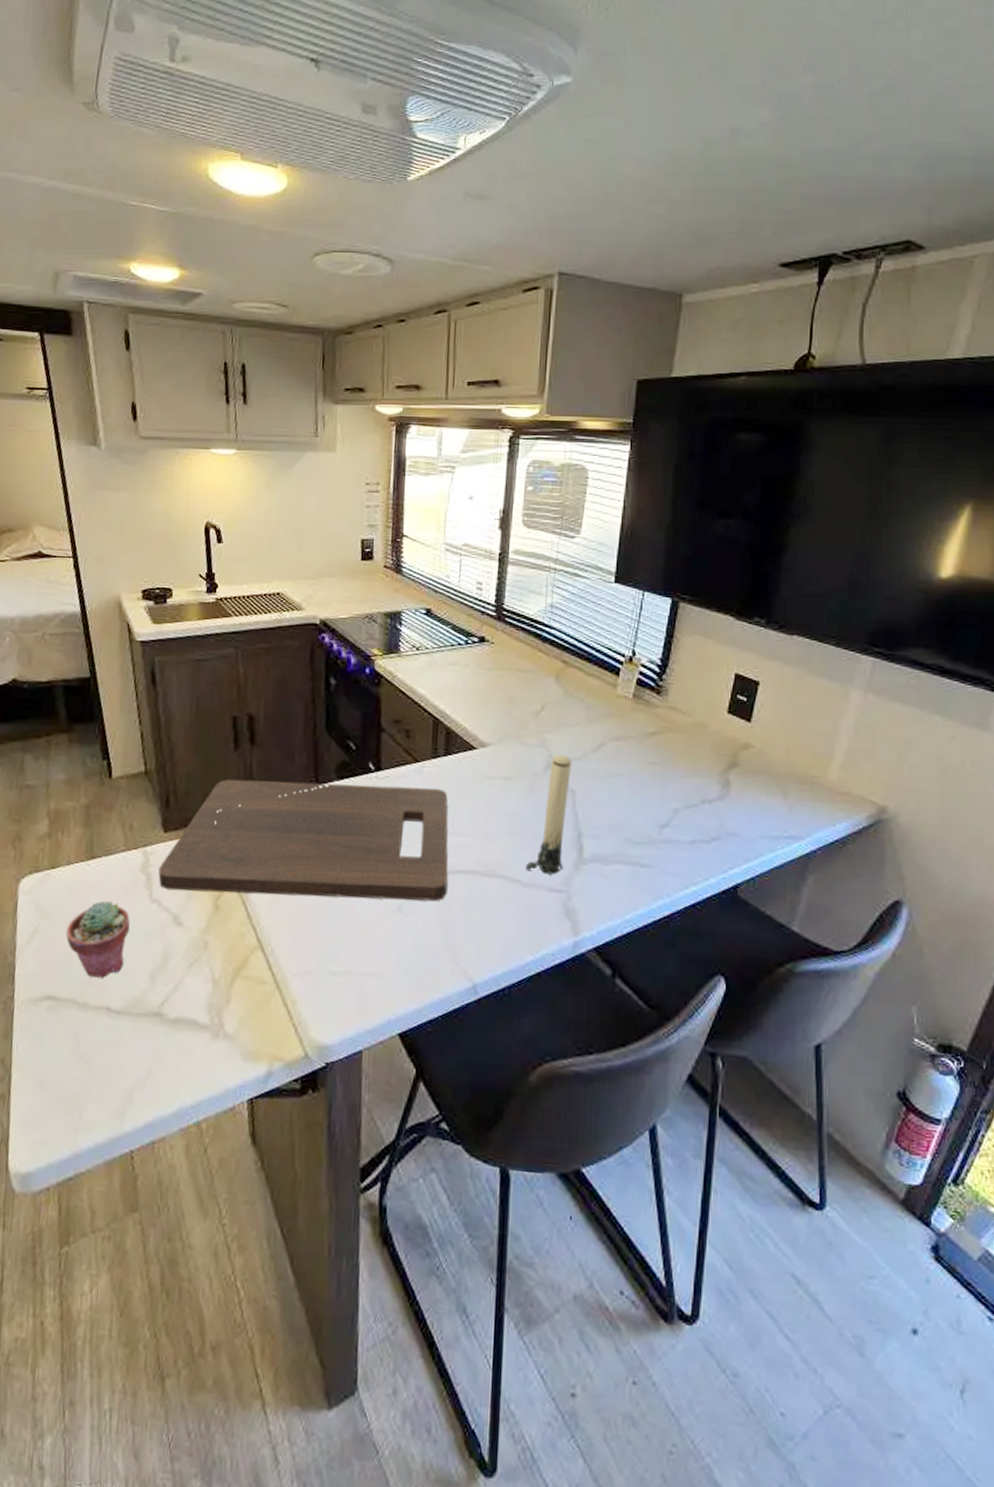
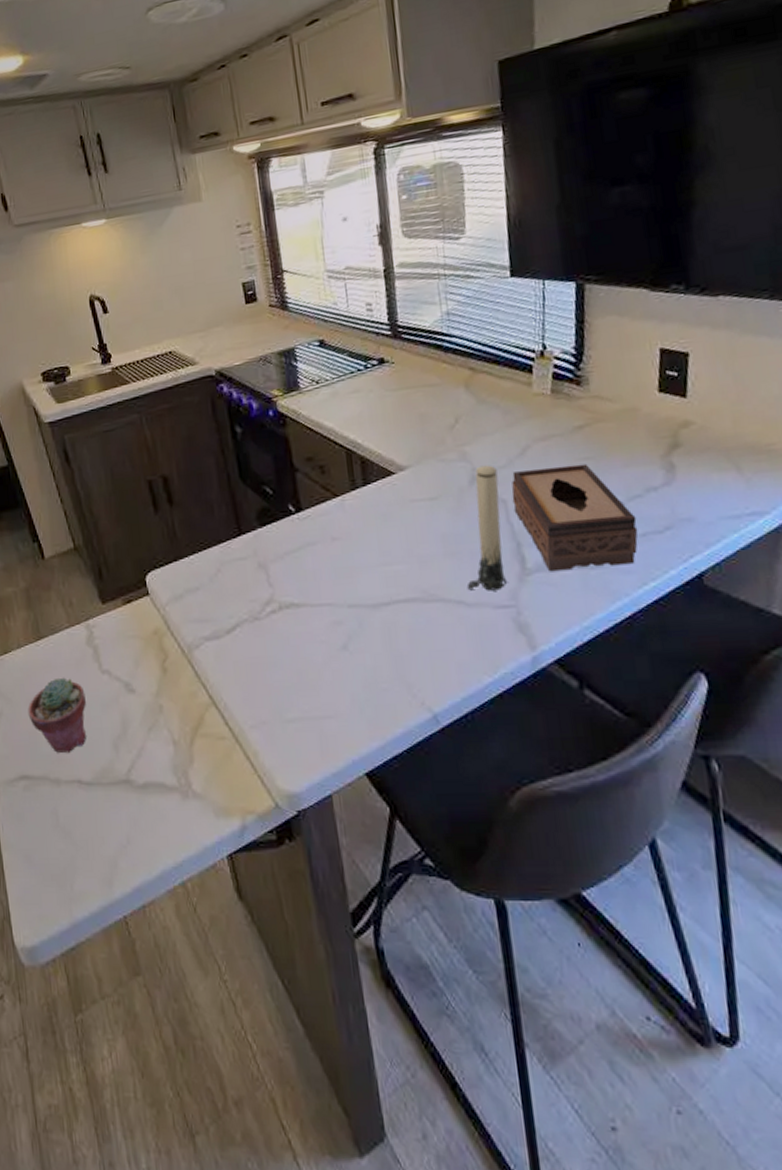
cutting board: present [158,779,449,902] -> none [103,519,390,660]
tissue box: none [580,765,689,868] -> present [511,463,638,572]

